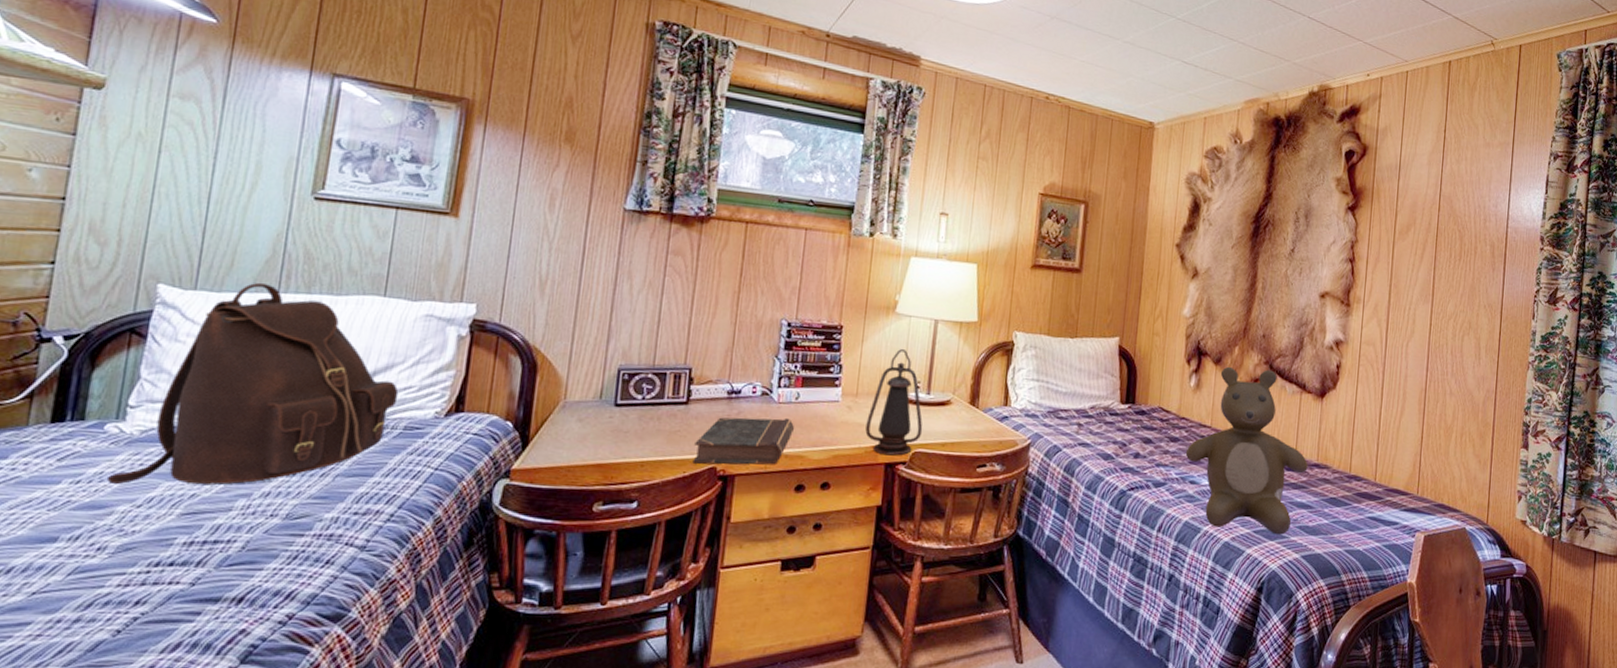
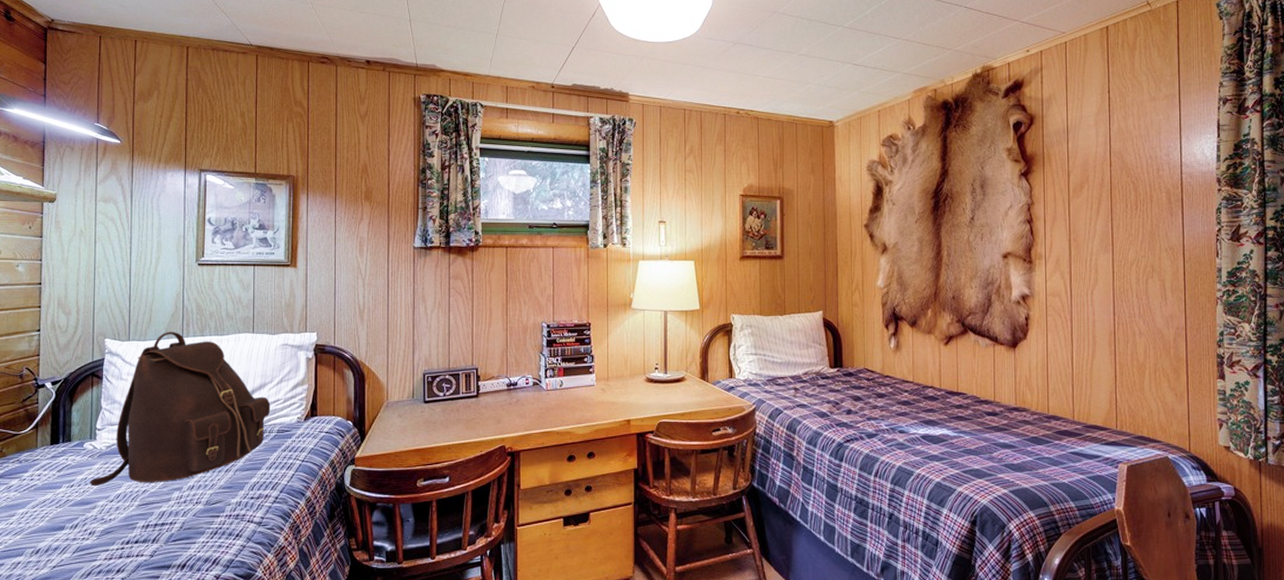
book: present [692,417,795,465] -> none [486,402,562,444]
lantern: present [865,349,923,456] -> none [618,338,664,427]
teddy bear: present [1185,366,1308,535] -> none [892,327,1007,473]

